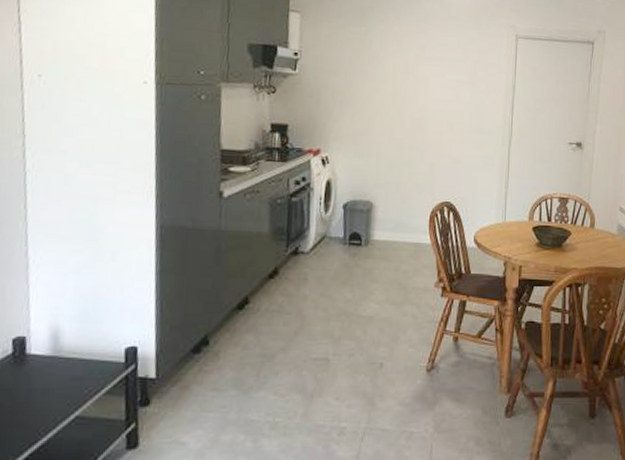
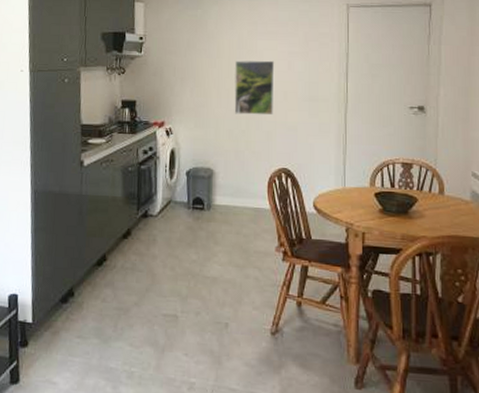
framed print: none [397,86,442,147] -> present [234,60,275,116]

